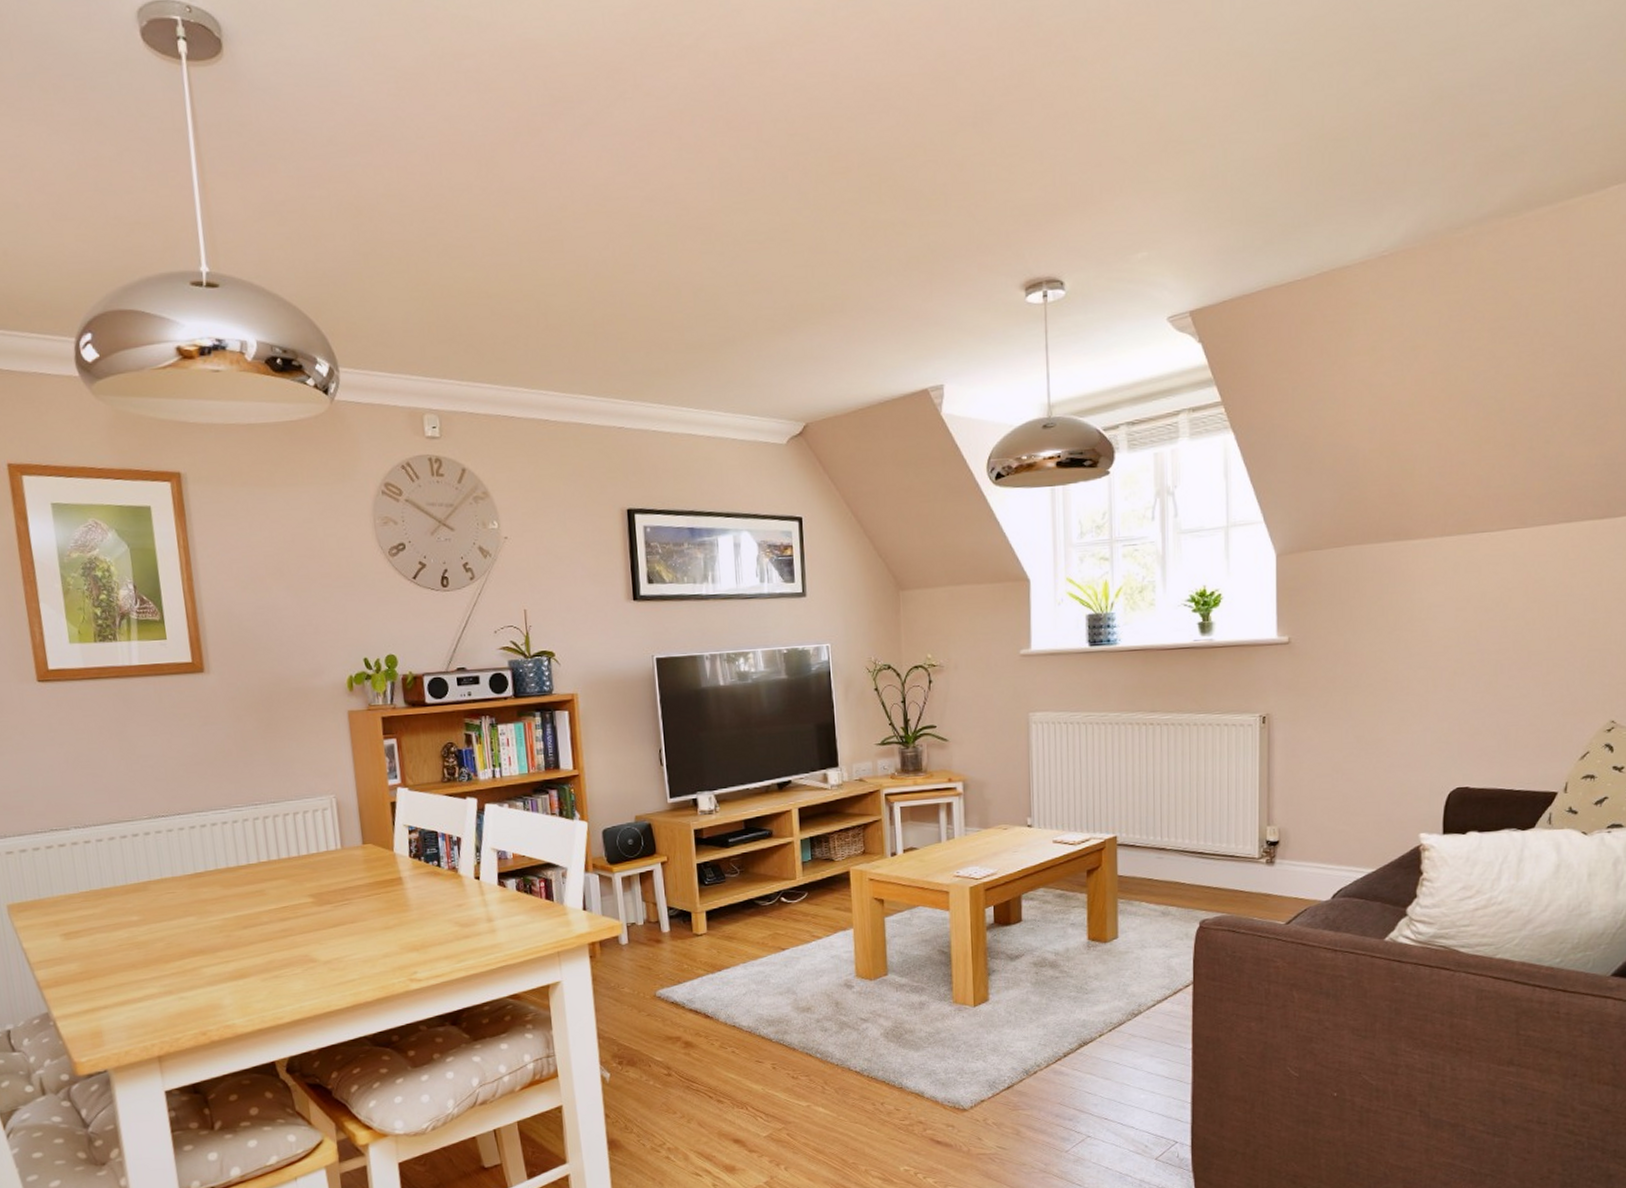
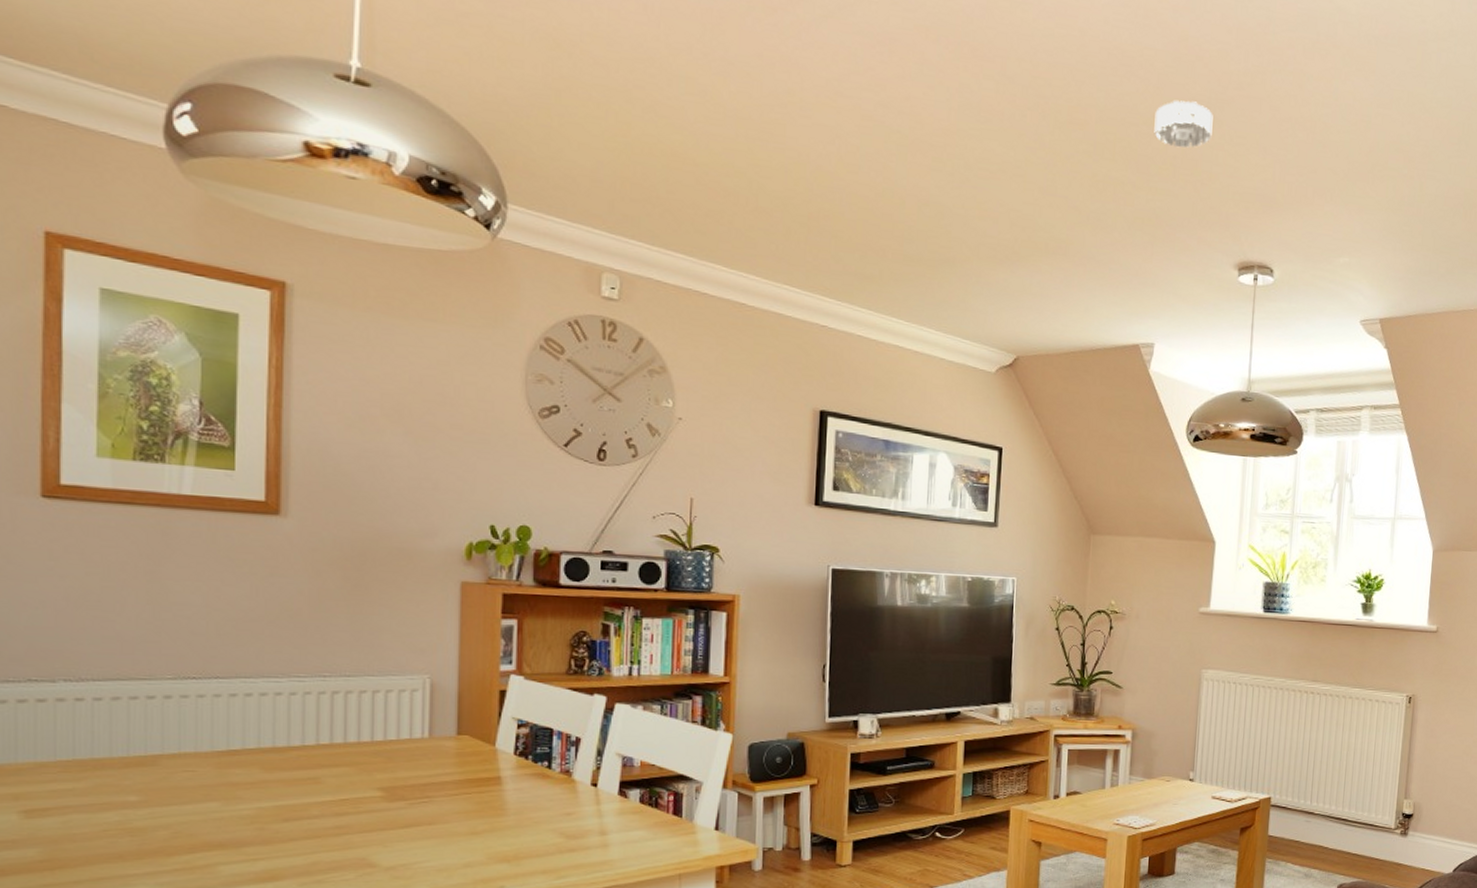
smoke detector: none [919,120,982,174] -> present [1154,99,1213,148]

